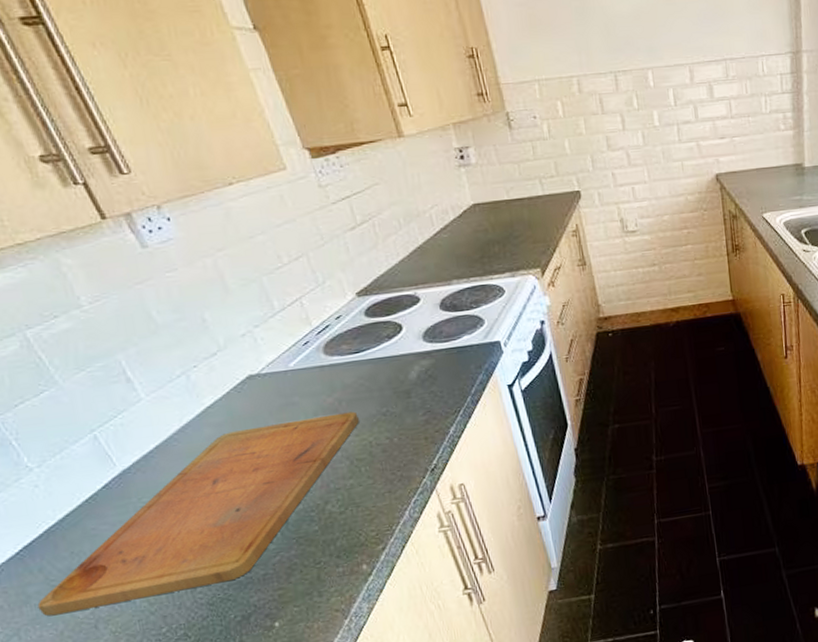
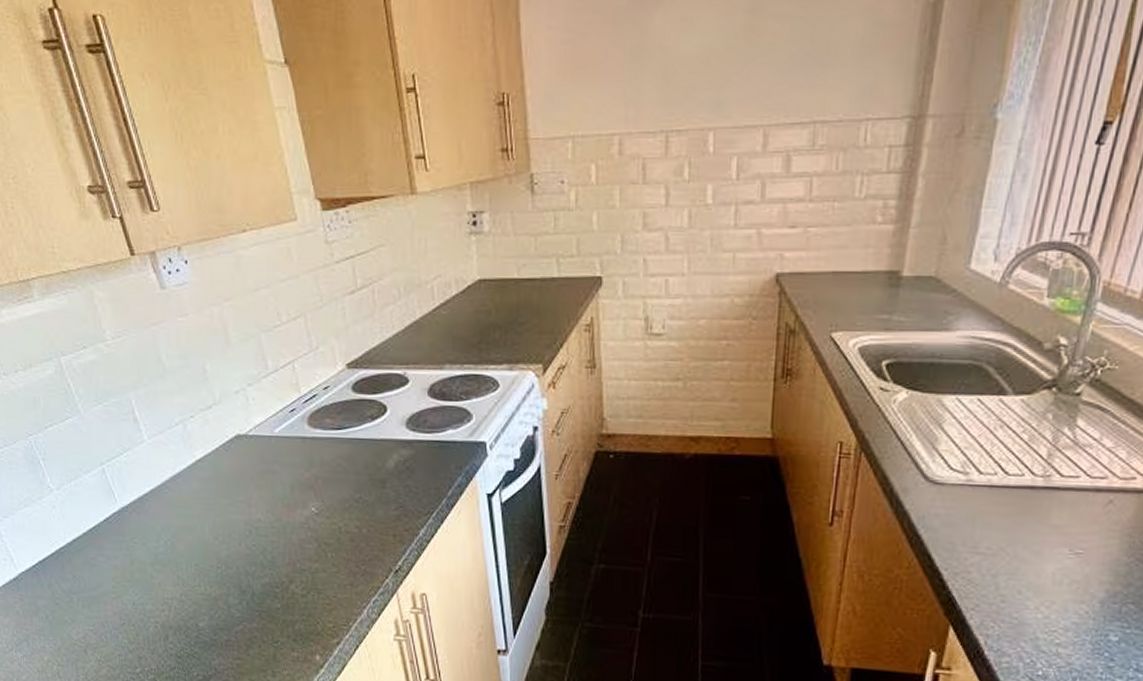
cutting board: present [37,411,359,616] -> none [44,489,332,639]

